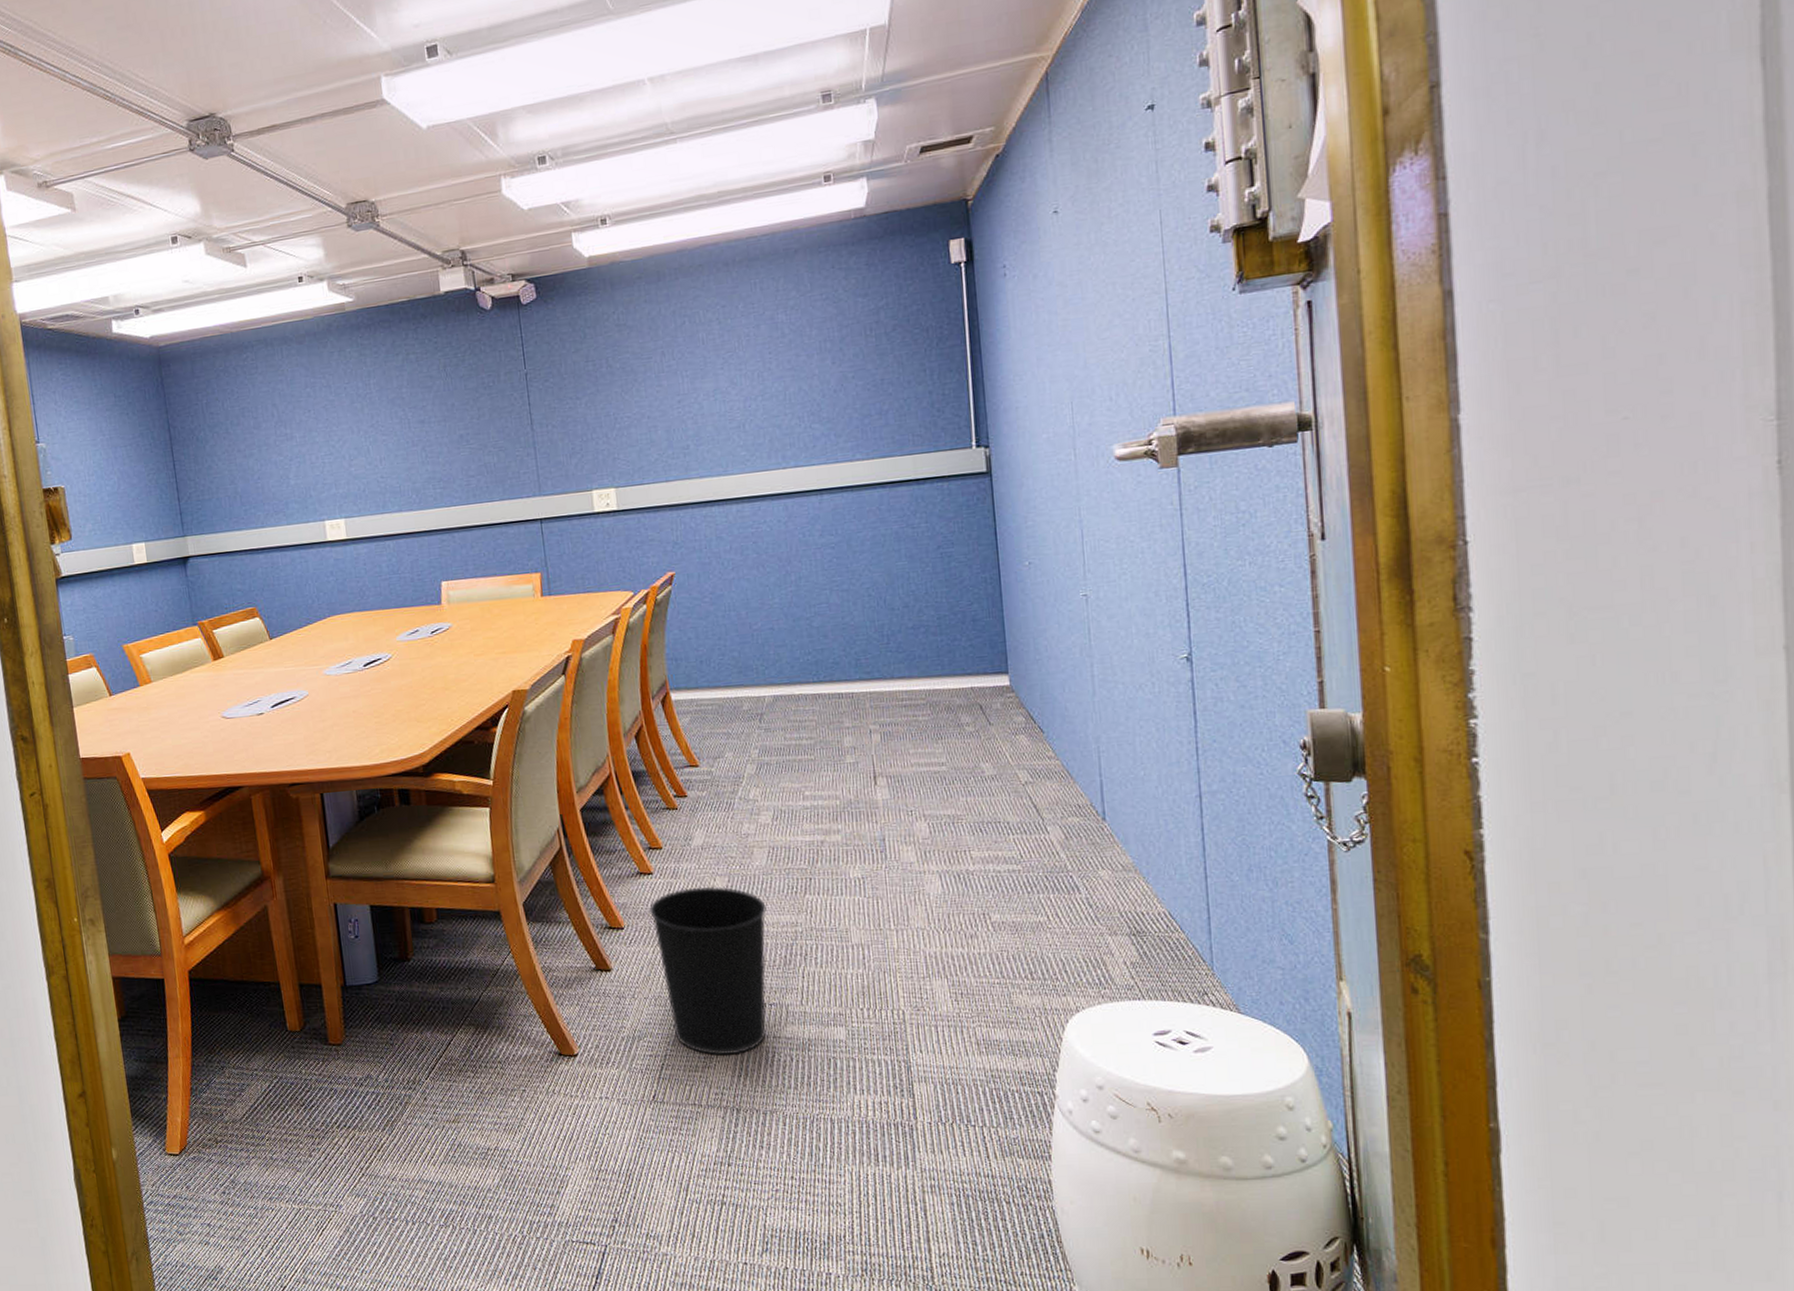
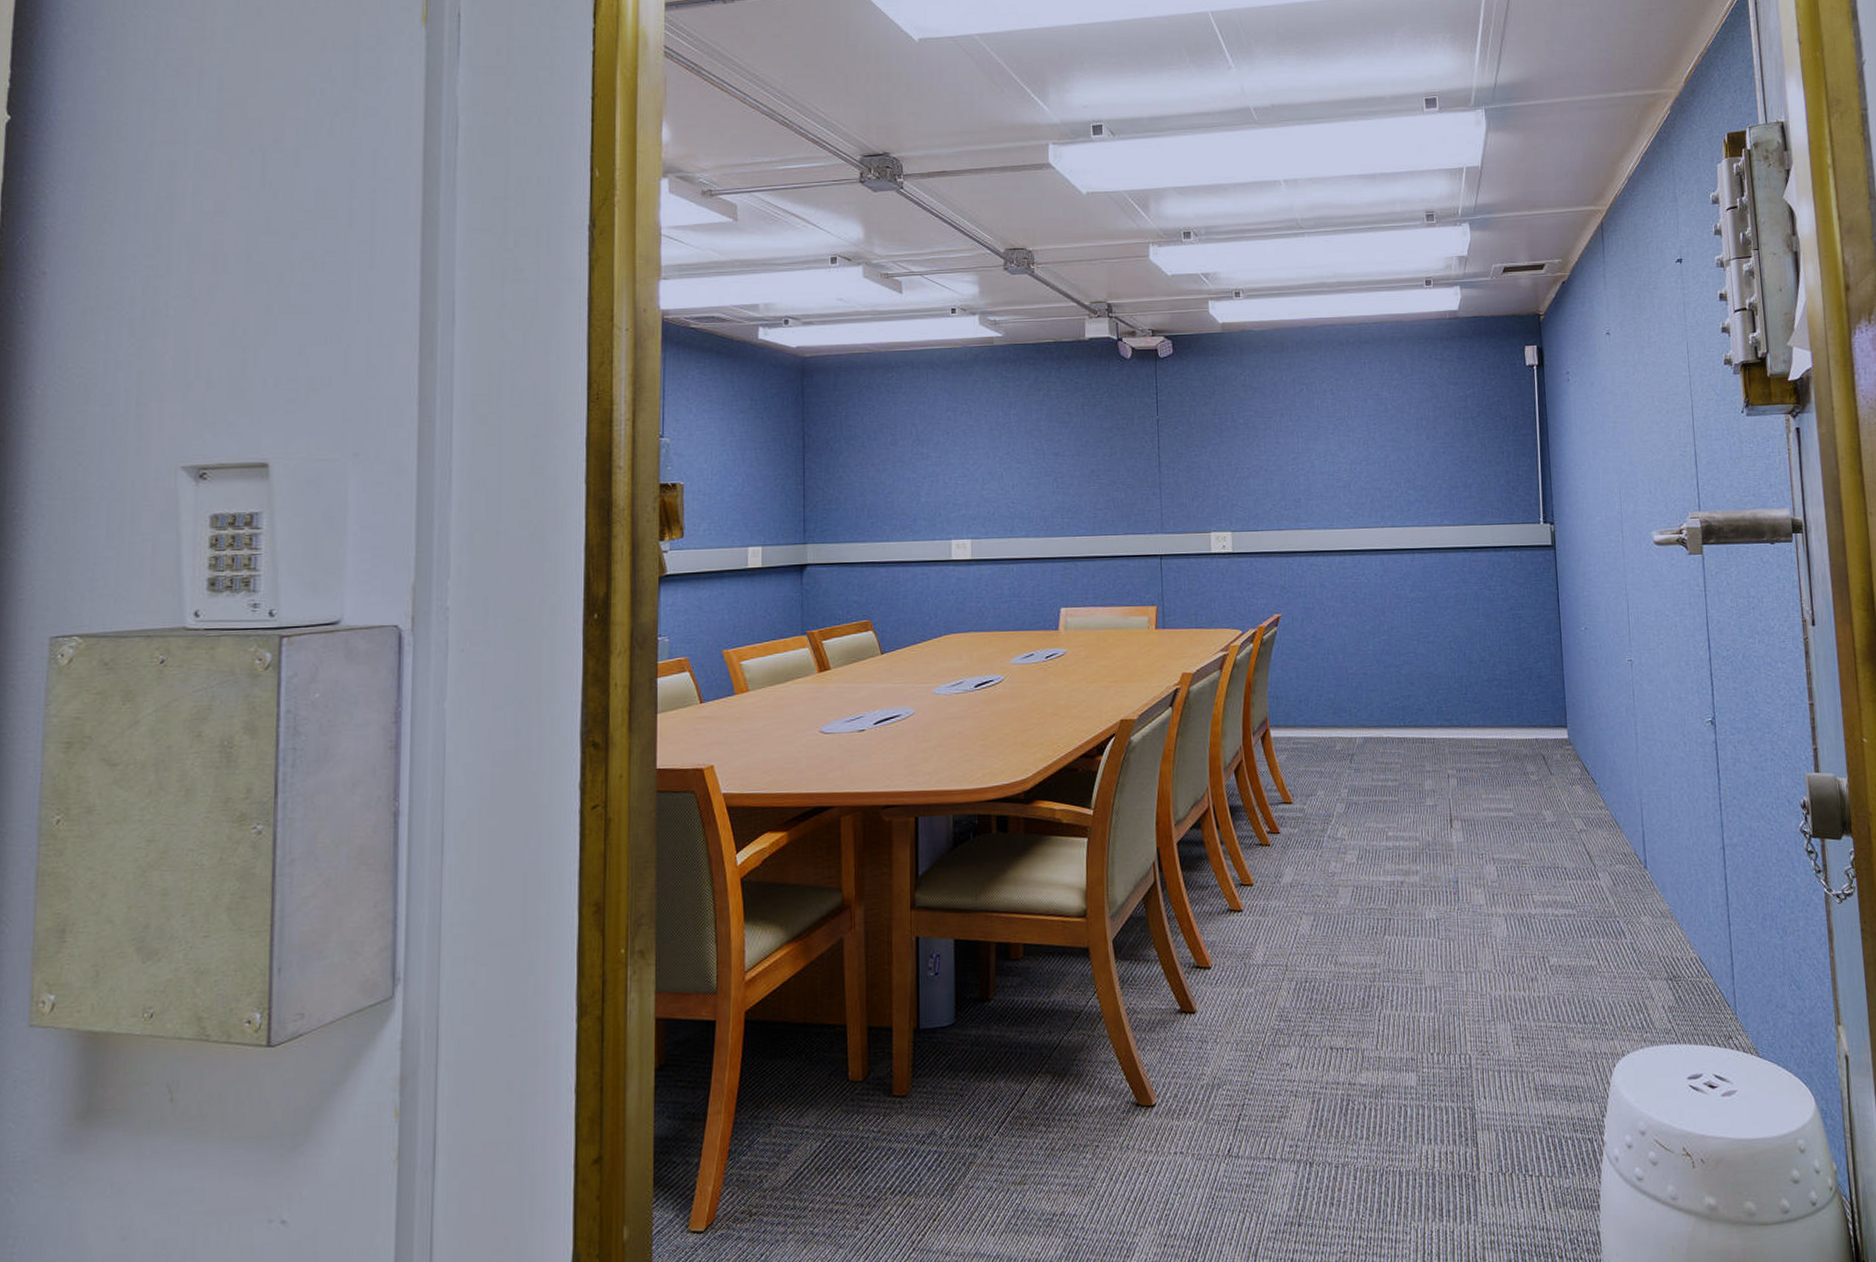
wastebasket: present [649,886,767,1055] -> none [1237,925,1348,1104]

